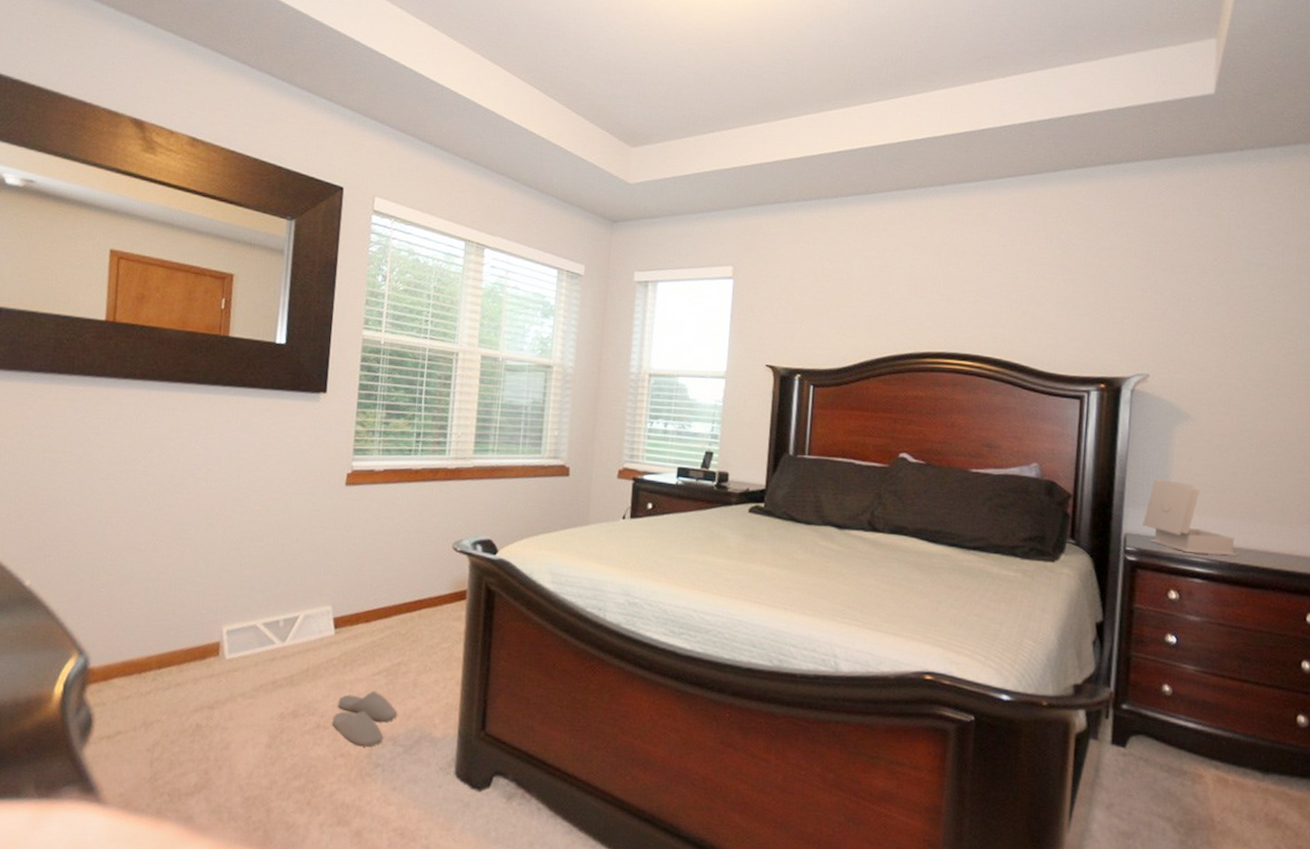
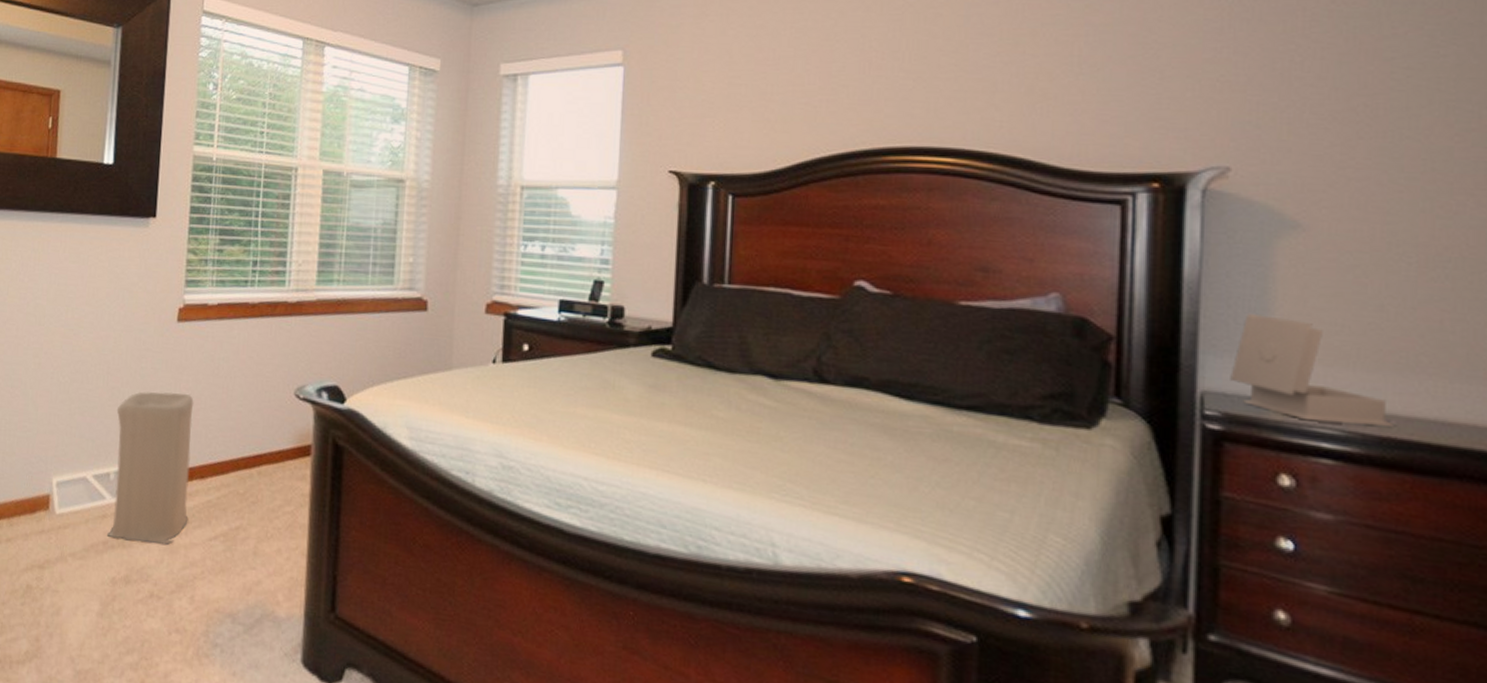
laundry basket: none [276,548,360,681] -> present [107,392,194,545]
slippers: present [332,690,398,746] -> none [166,557,237,622]

